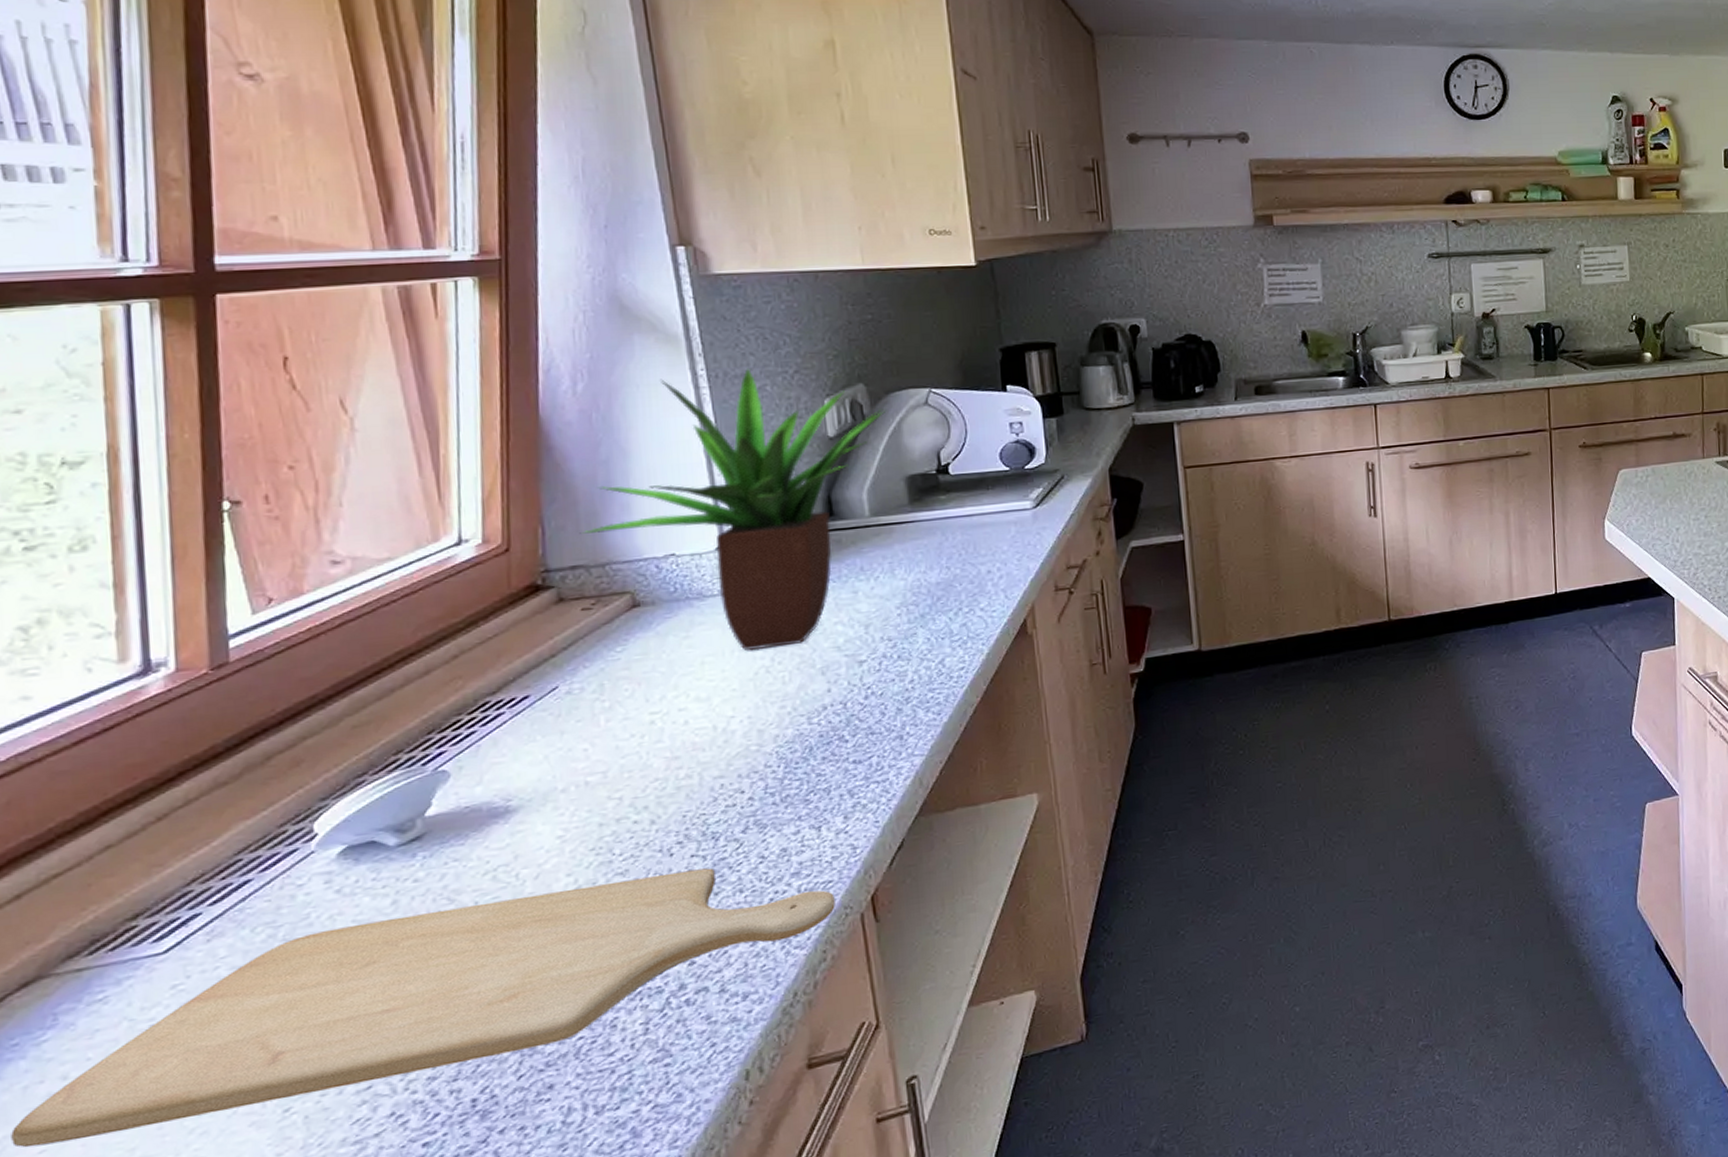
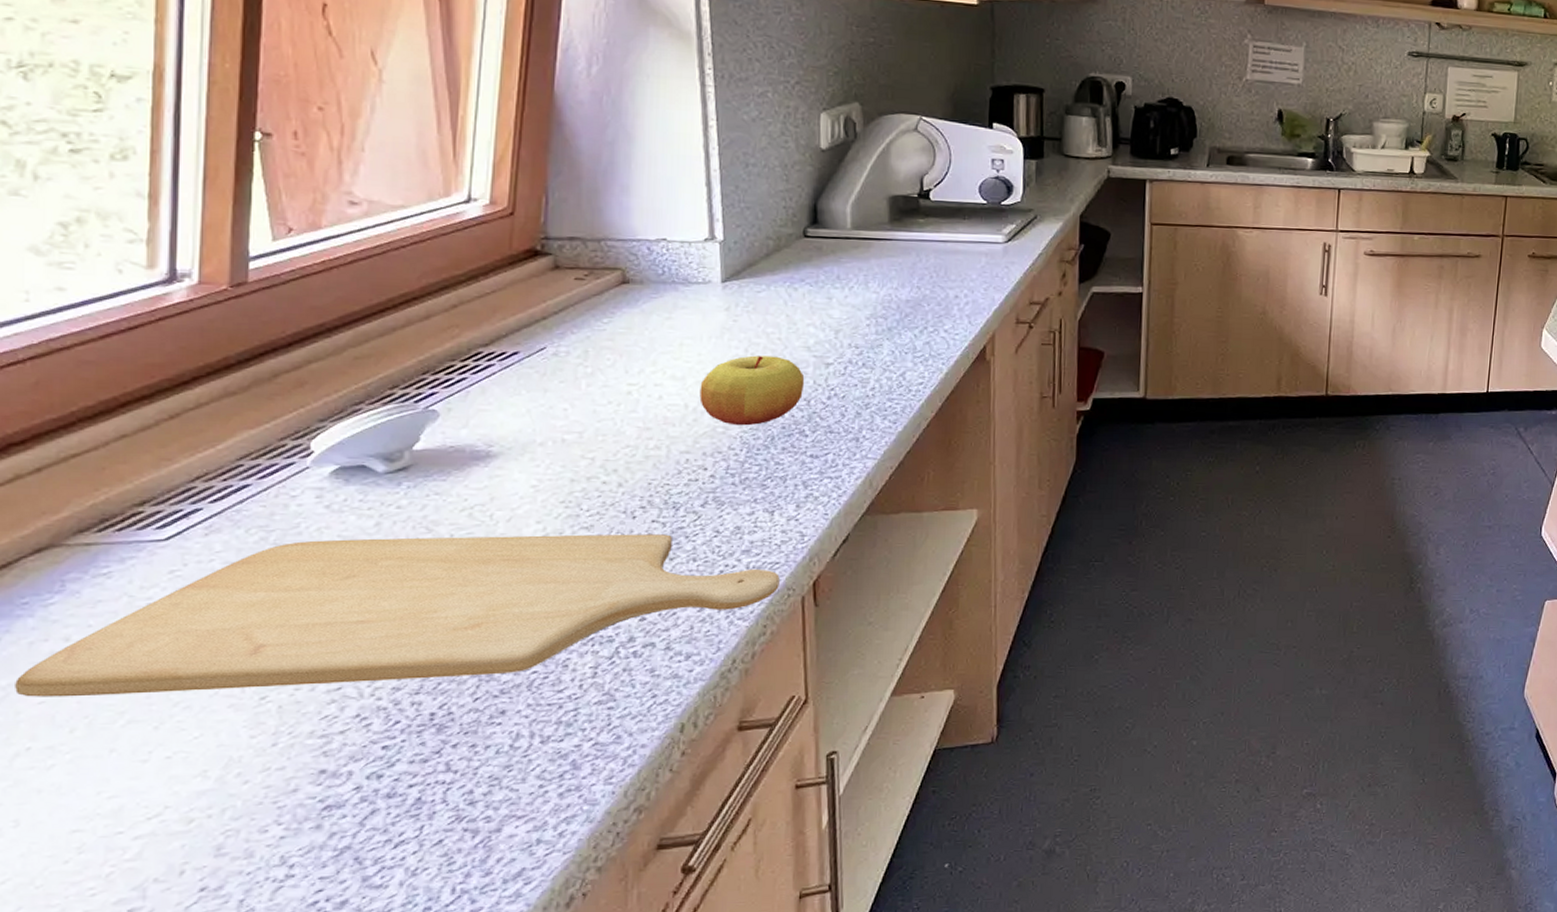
potted plant: present [579,368,887,651] -> none [580,72,878,340]
apple: none [727,661,839,741] -> present [699,355,805,426]

